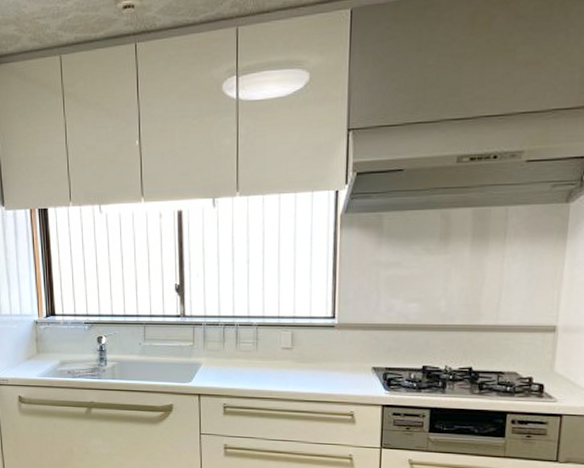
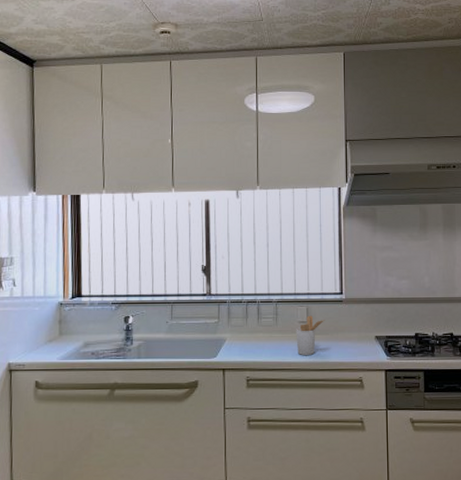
utensil holder: none [278,341,313,386] -> present [296,315,325,356]

